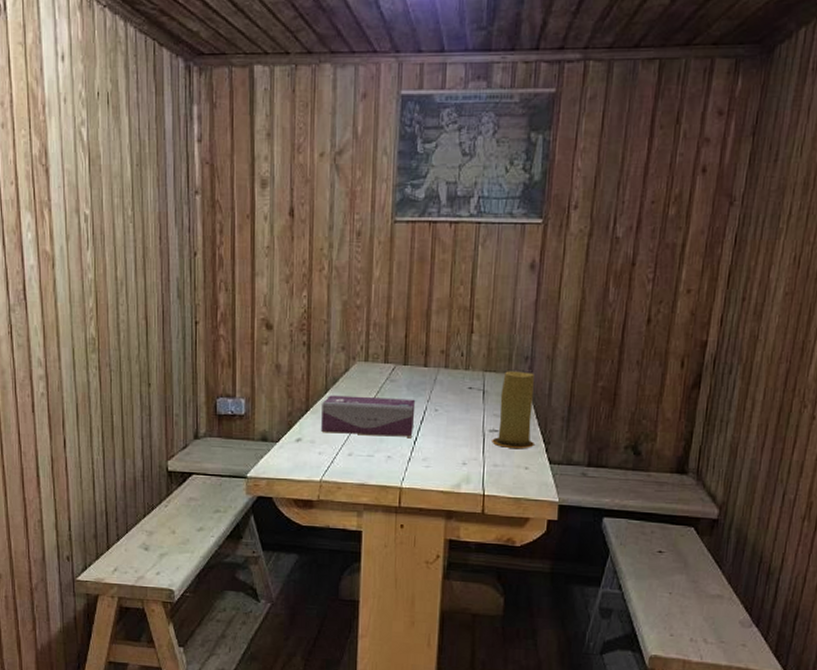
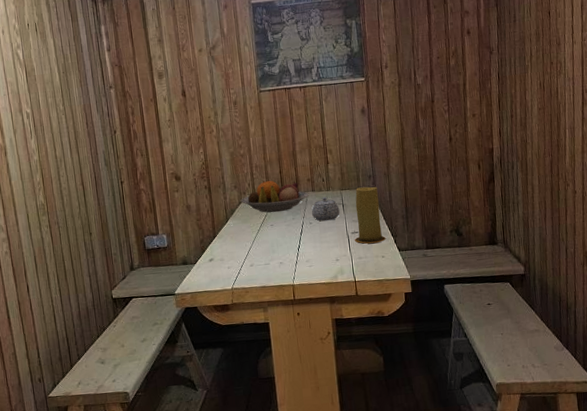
tissue box: present [321,395,416,437] -> none [225,217,296,252]
fruit bowl: none [347,345,440,390] -> present [240,180,309,213]
teapot: none [439,377,478,410] -> present [311,196,340,221]

